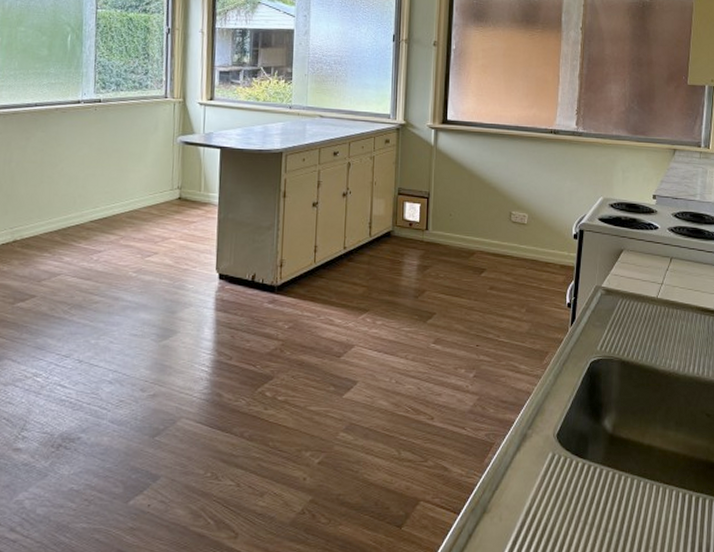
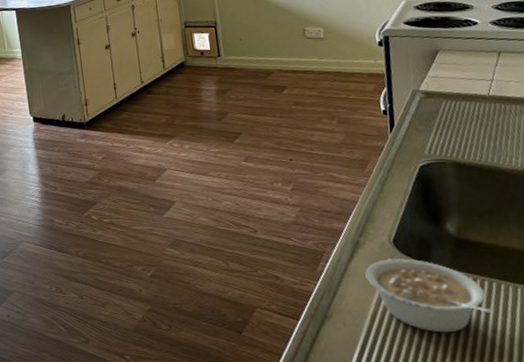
legume: none [527,453,633,529] -> present [365,258,496,333]

